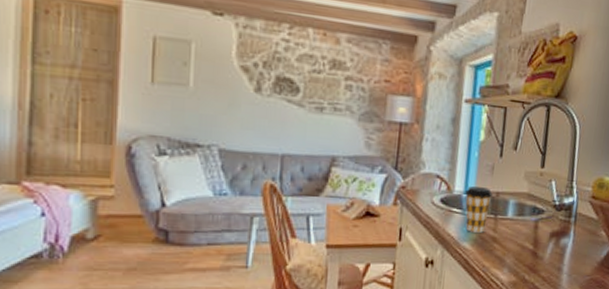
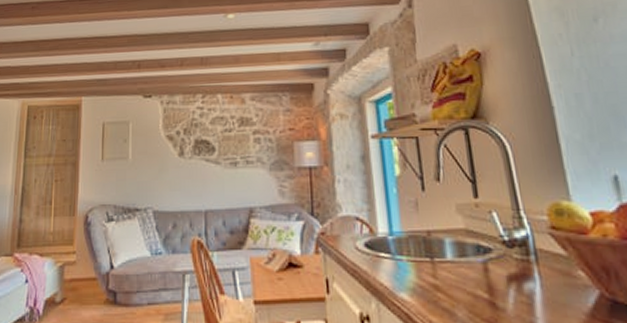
coffee cup: present [465,186,493,233] -> none [390,227,423,280]

